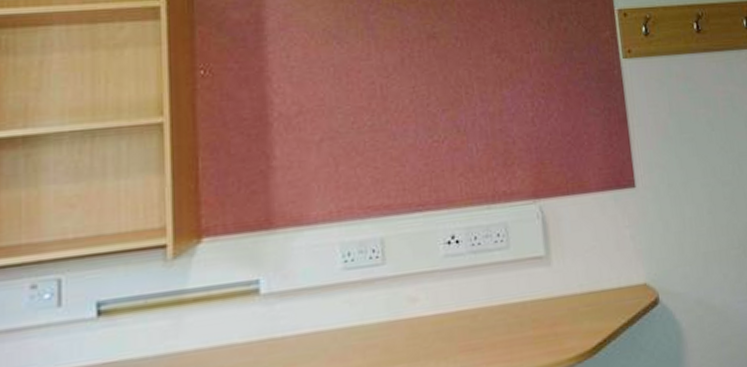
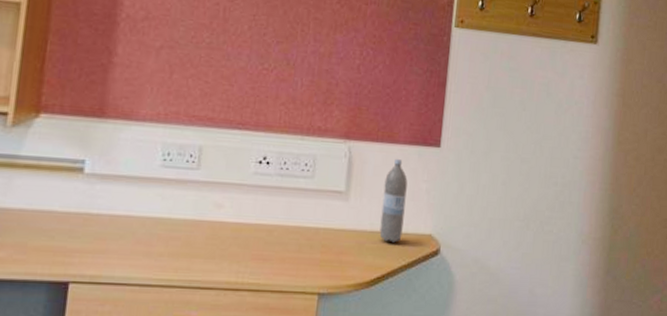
water bottle: none [584,208,616,301] -> present [379,158,408,243]

